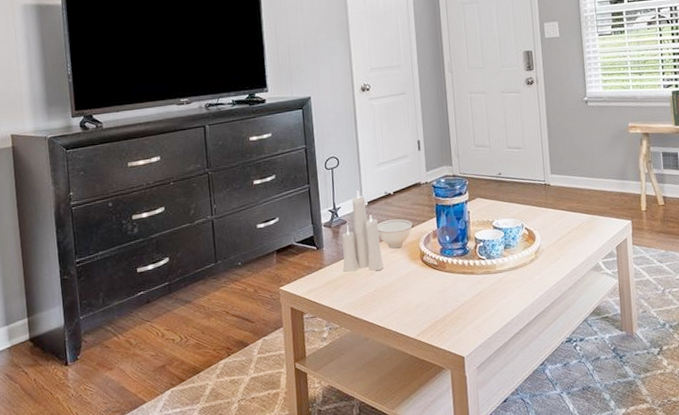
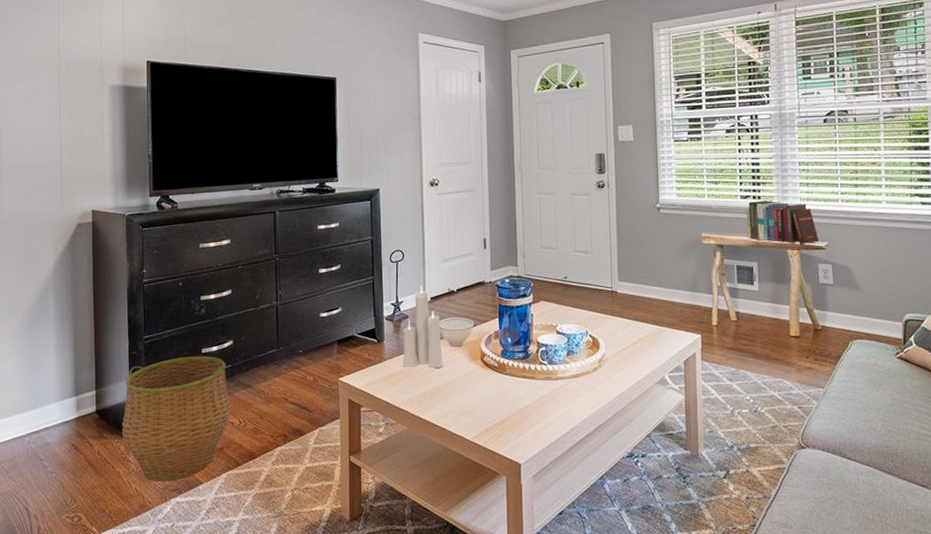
basket: none [58,275,171,404] -> present [122,356,231,481]

